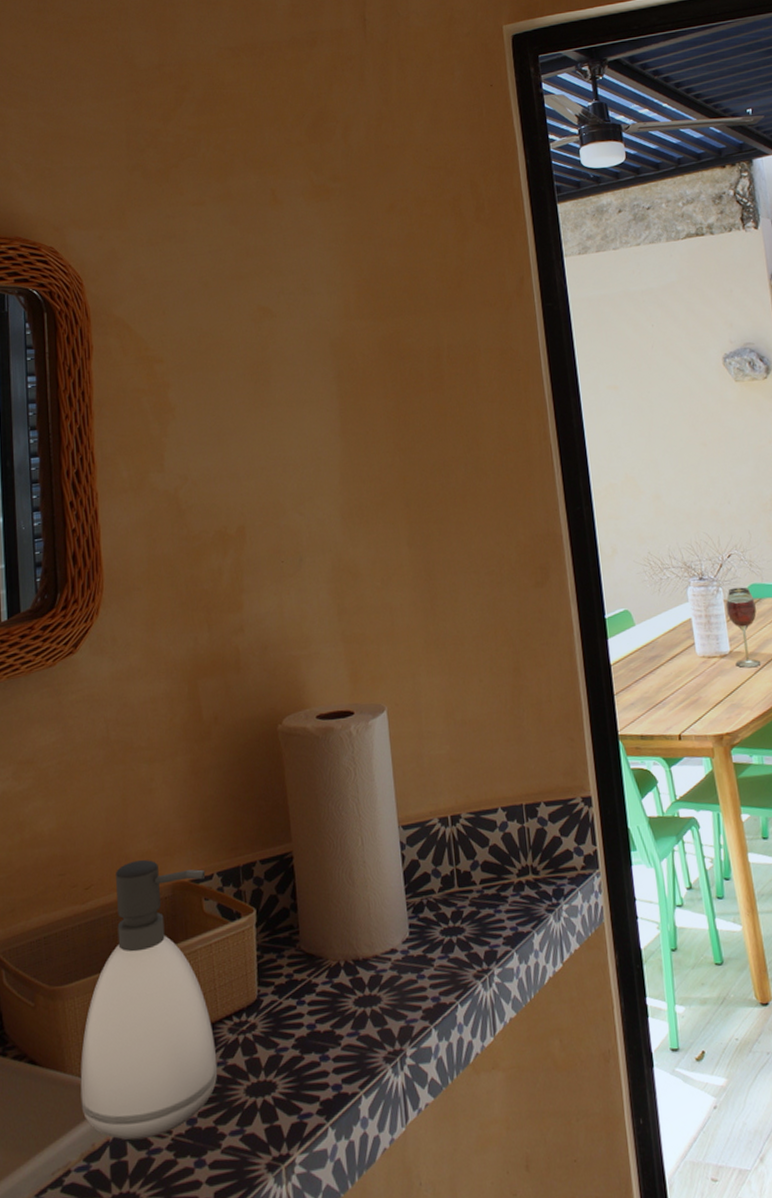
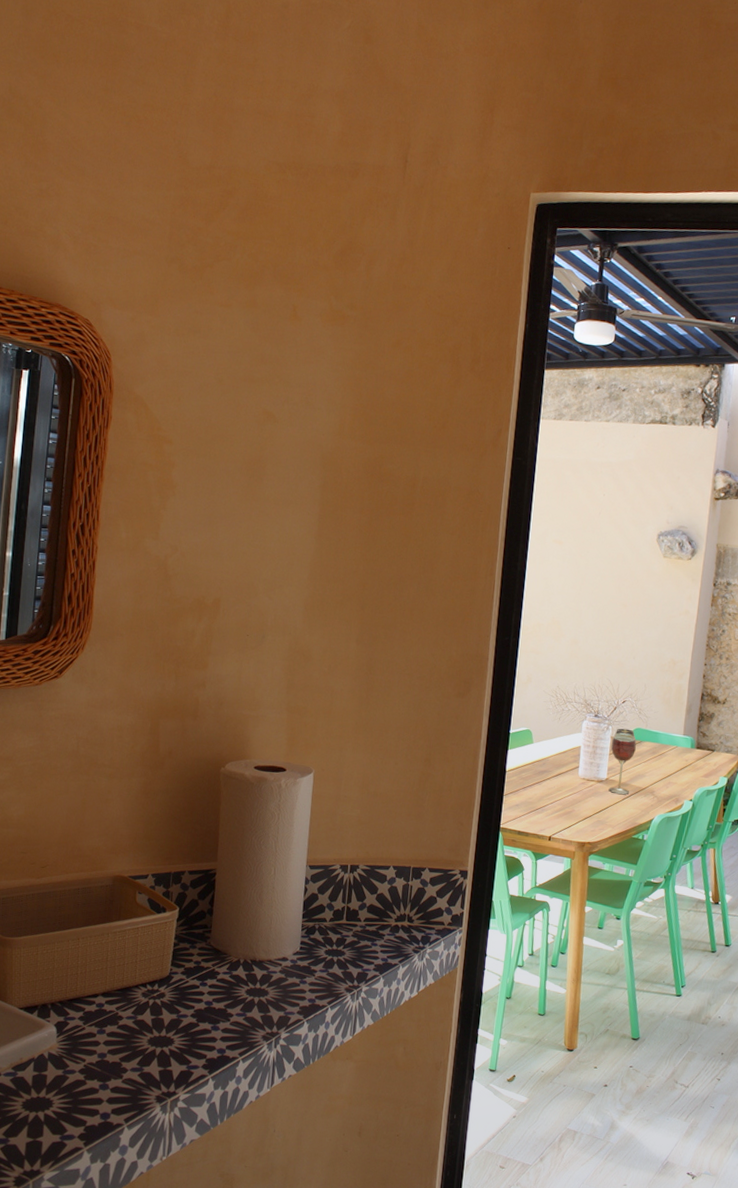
soap dispenser: present [80,860,218,1141] -> none [15,853,143,1062]

